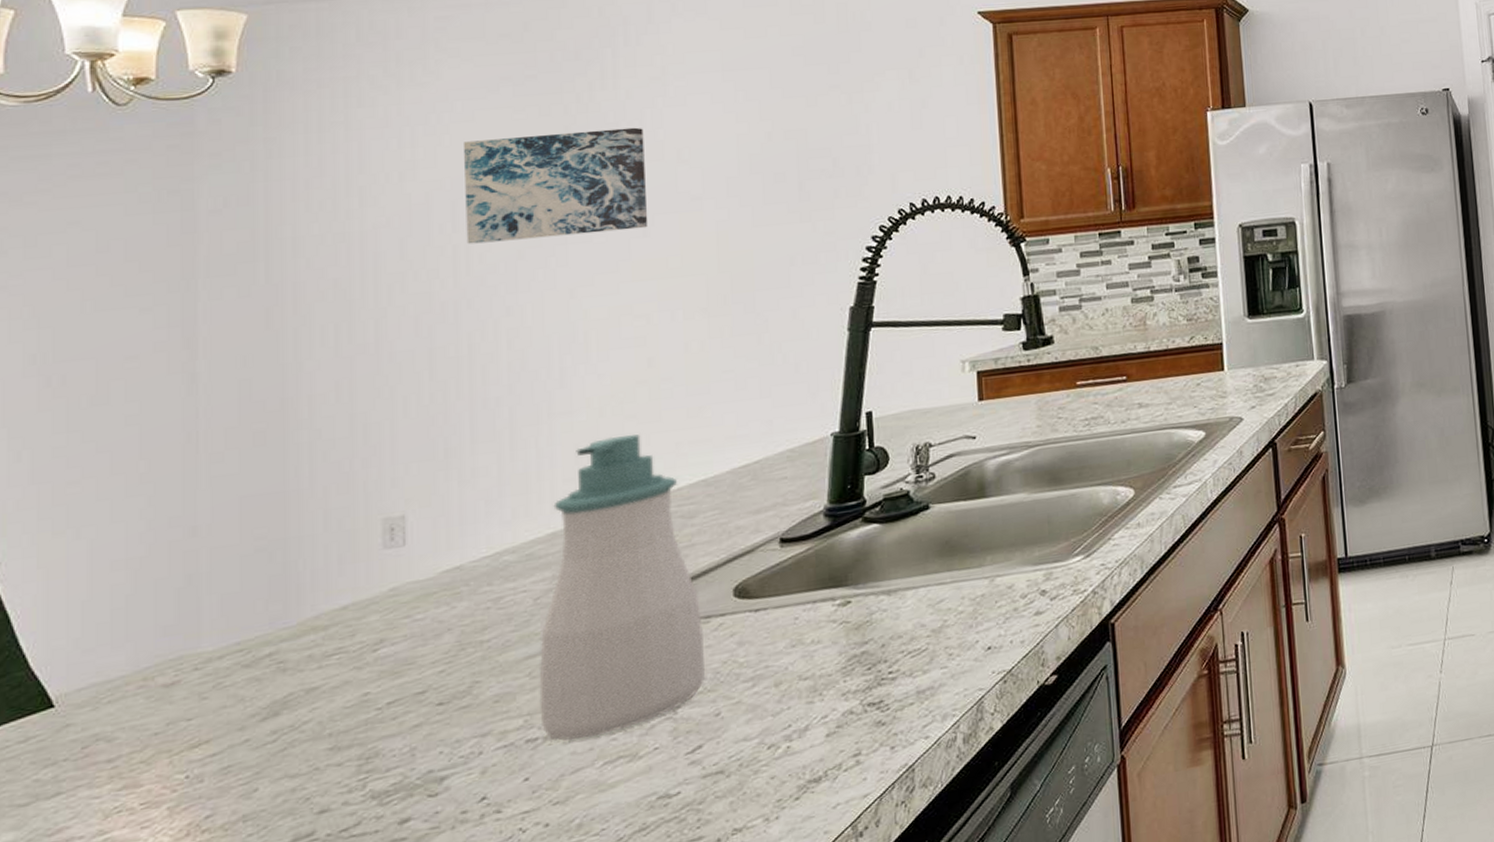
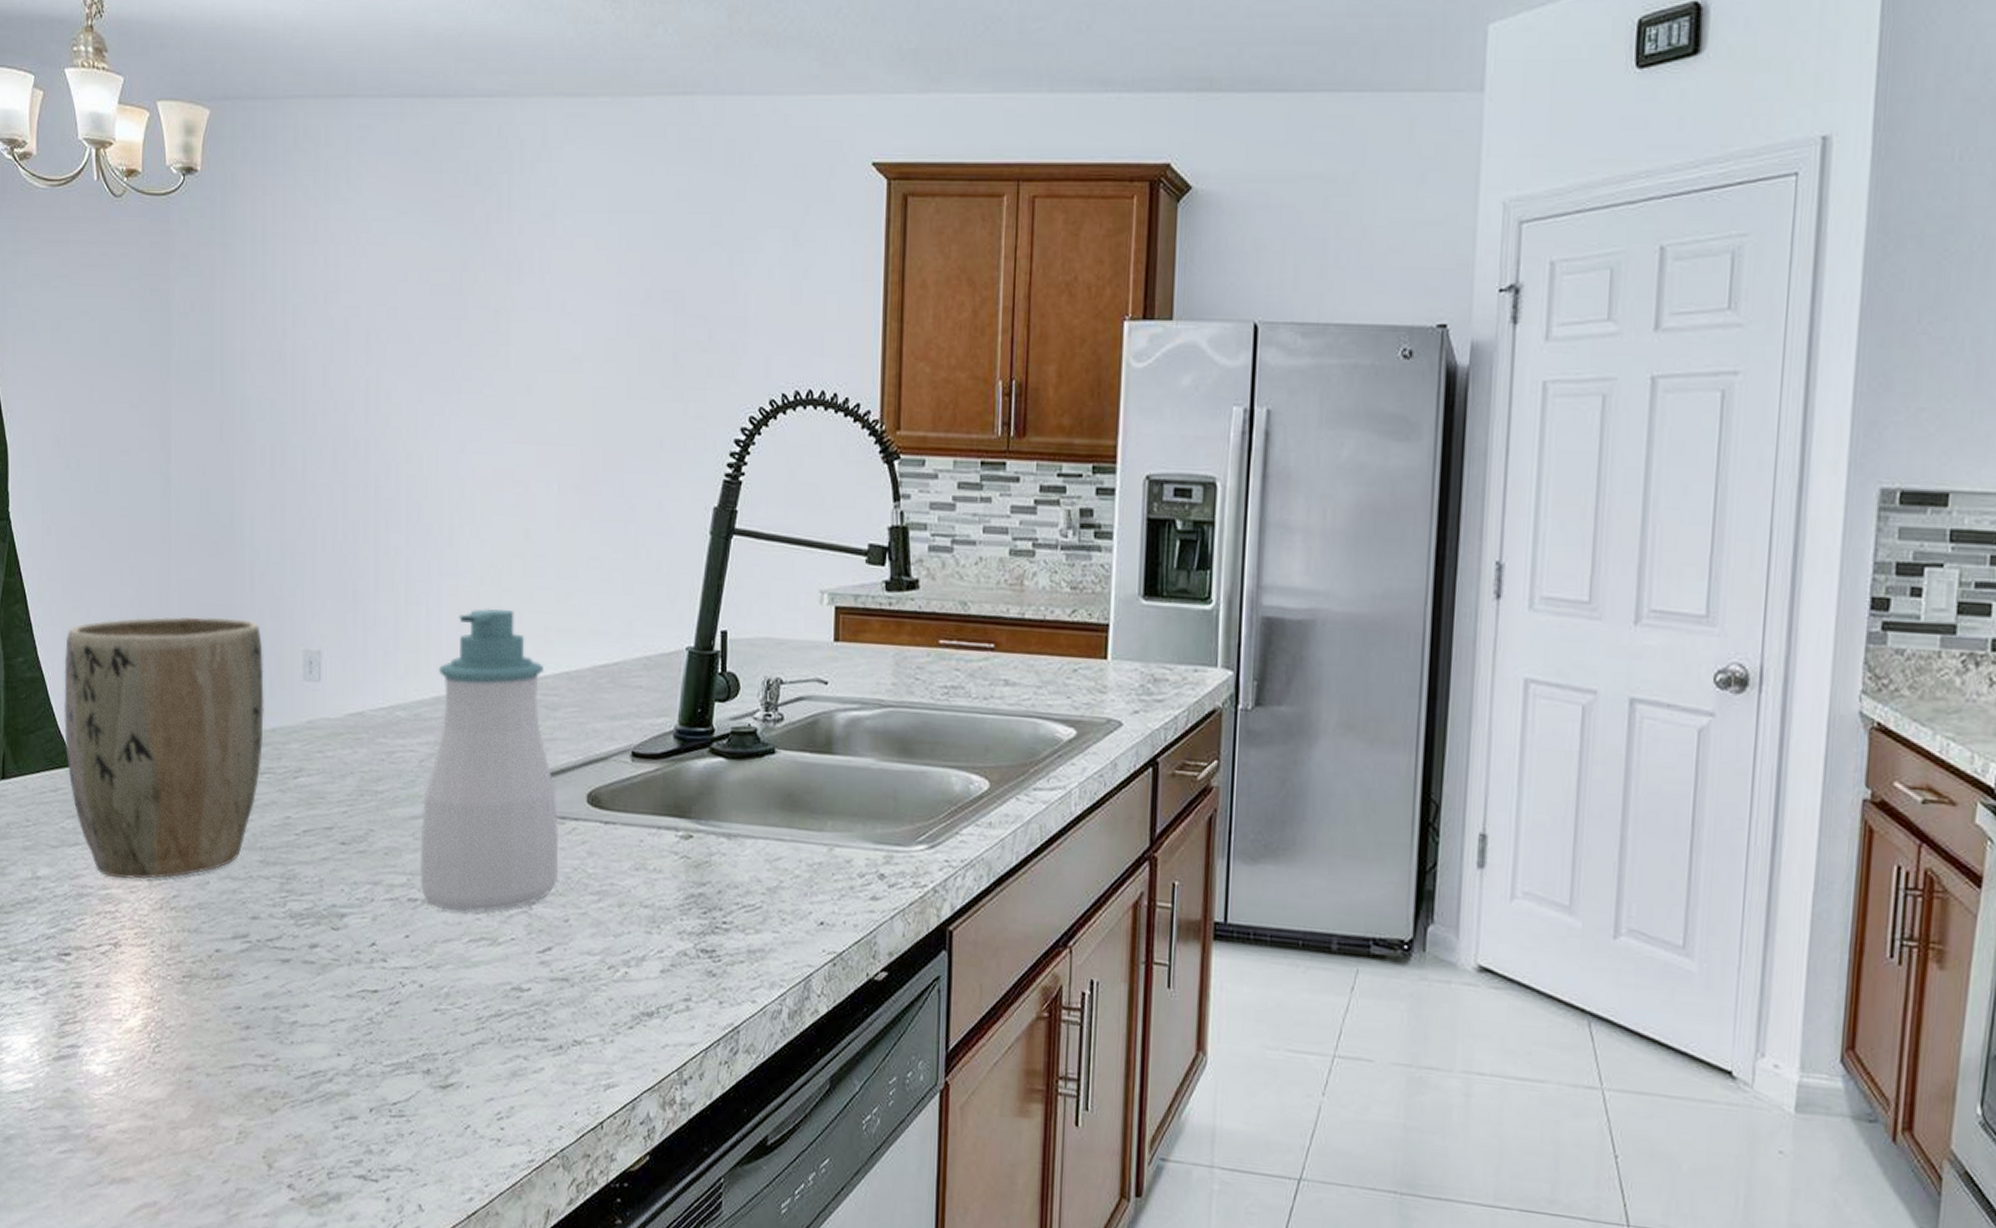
plant pot: none [38,502,331,820] -> present [63,616,264,880]
wall art: present [464,127,649,244] -> none [377,267,532,385]

